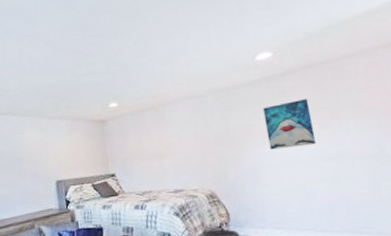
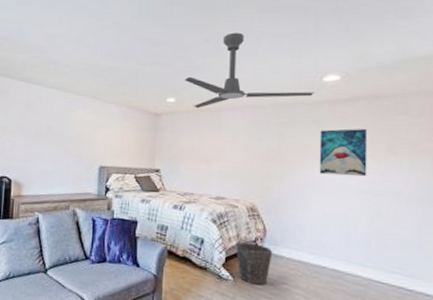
ceiling fan: none [122,29,250,109] -> present [184,32,315,109]

